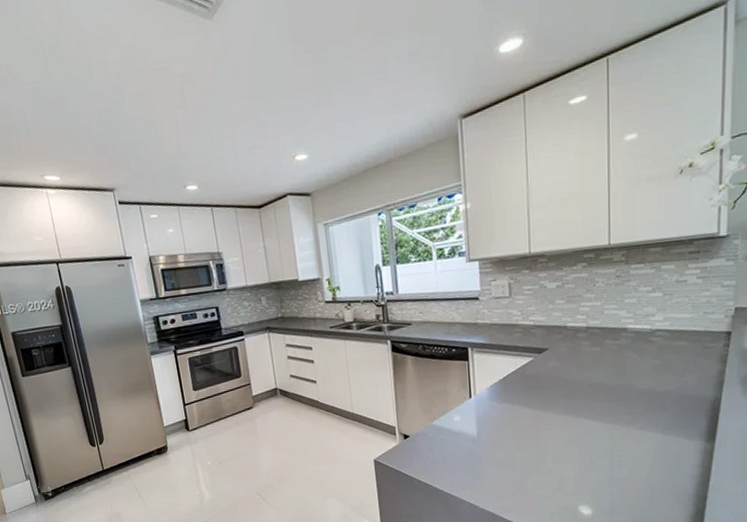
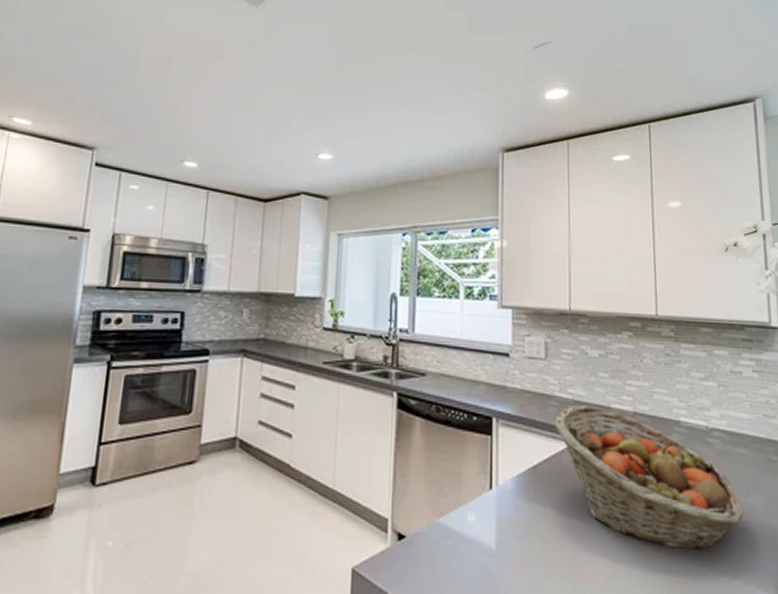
fruit basket: none [519,327,678,421] -> present [555,405,743,549]

